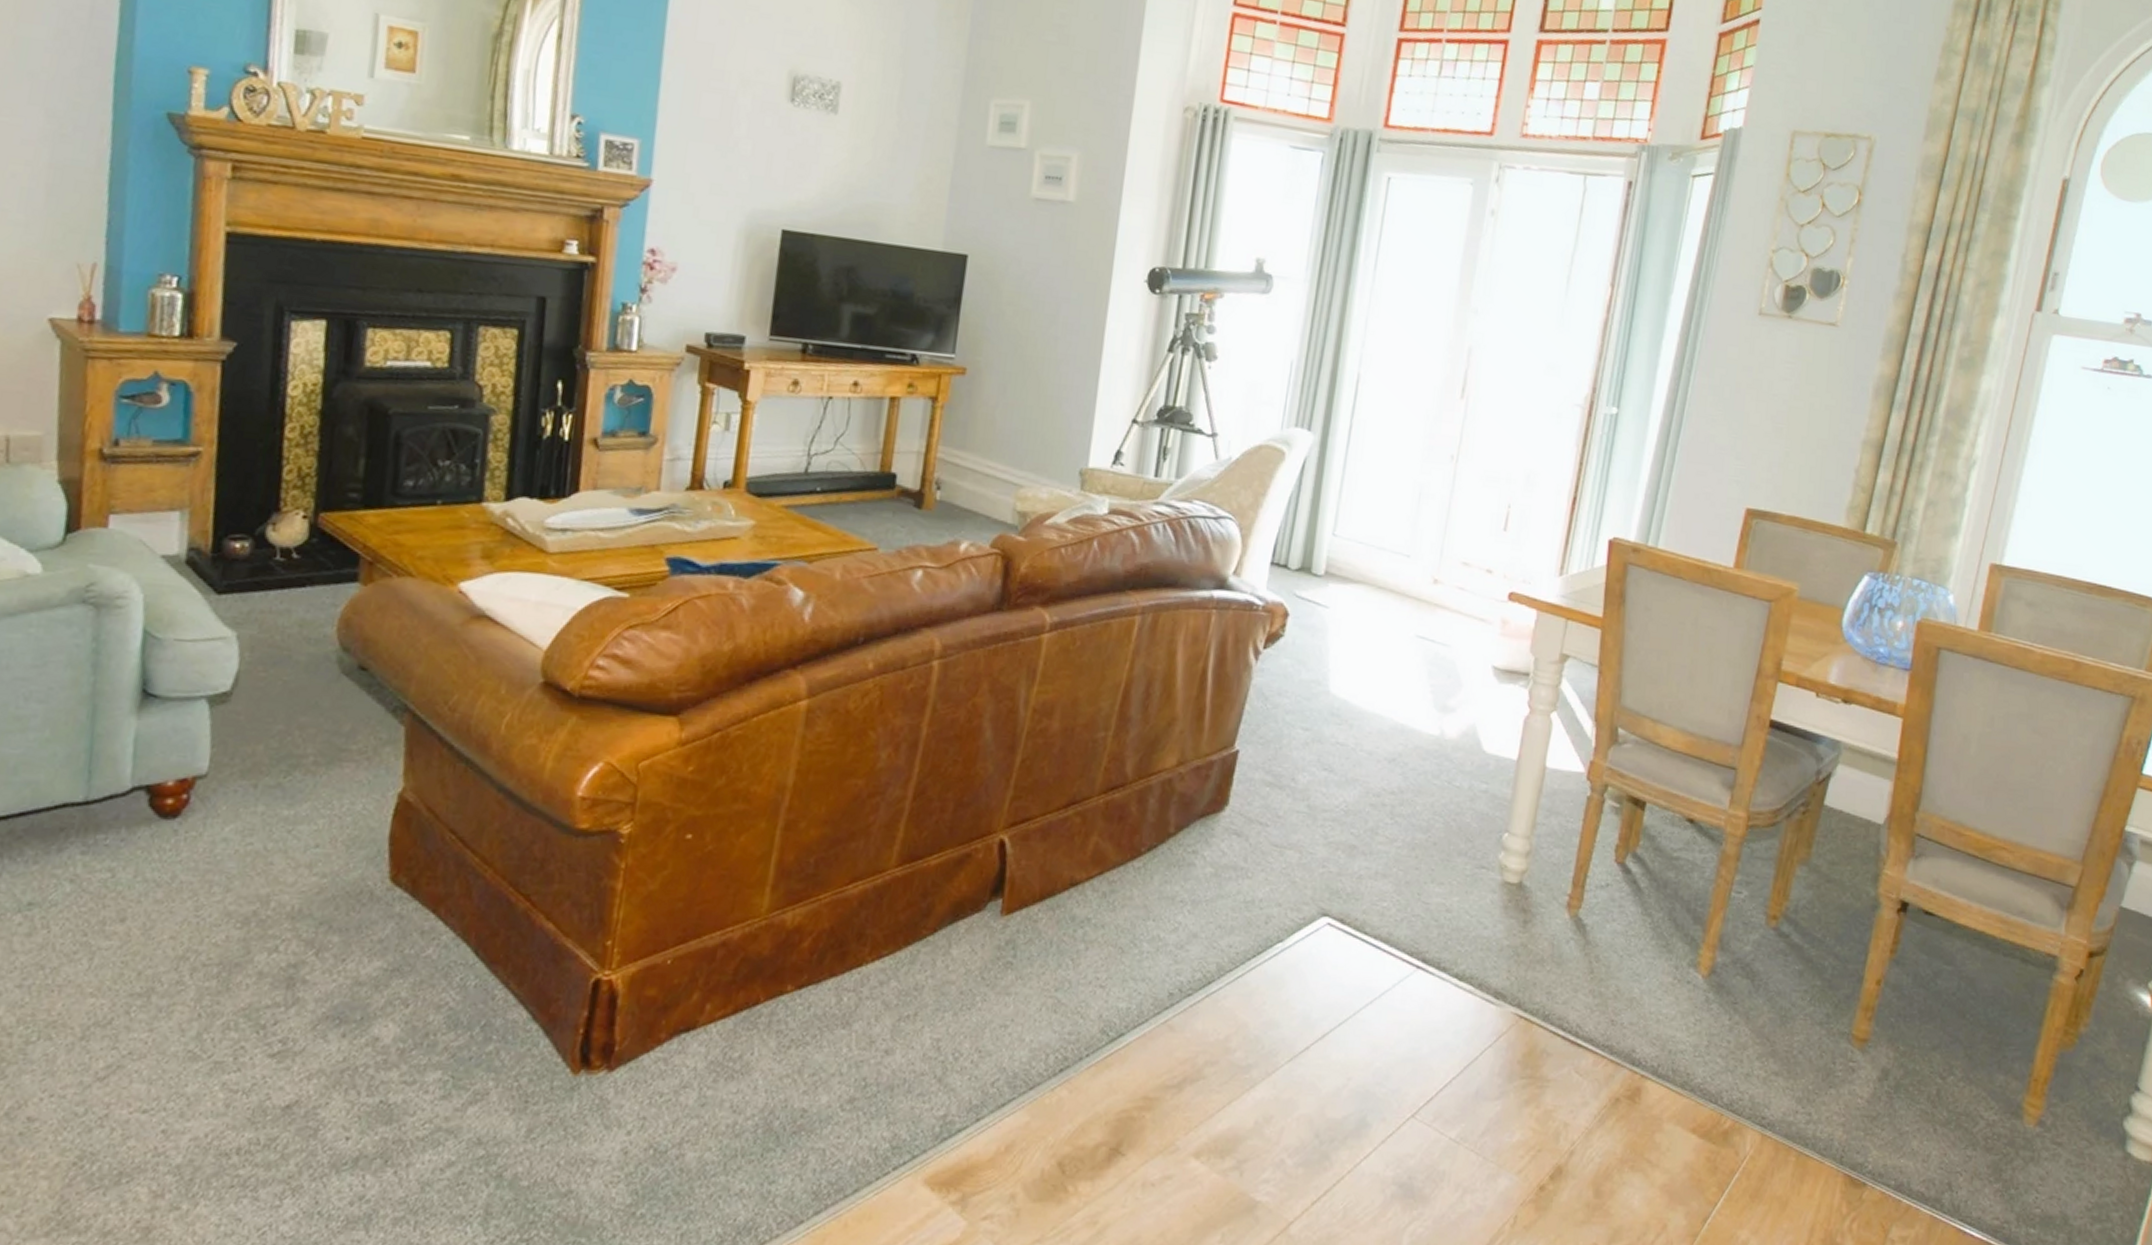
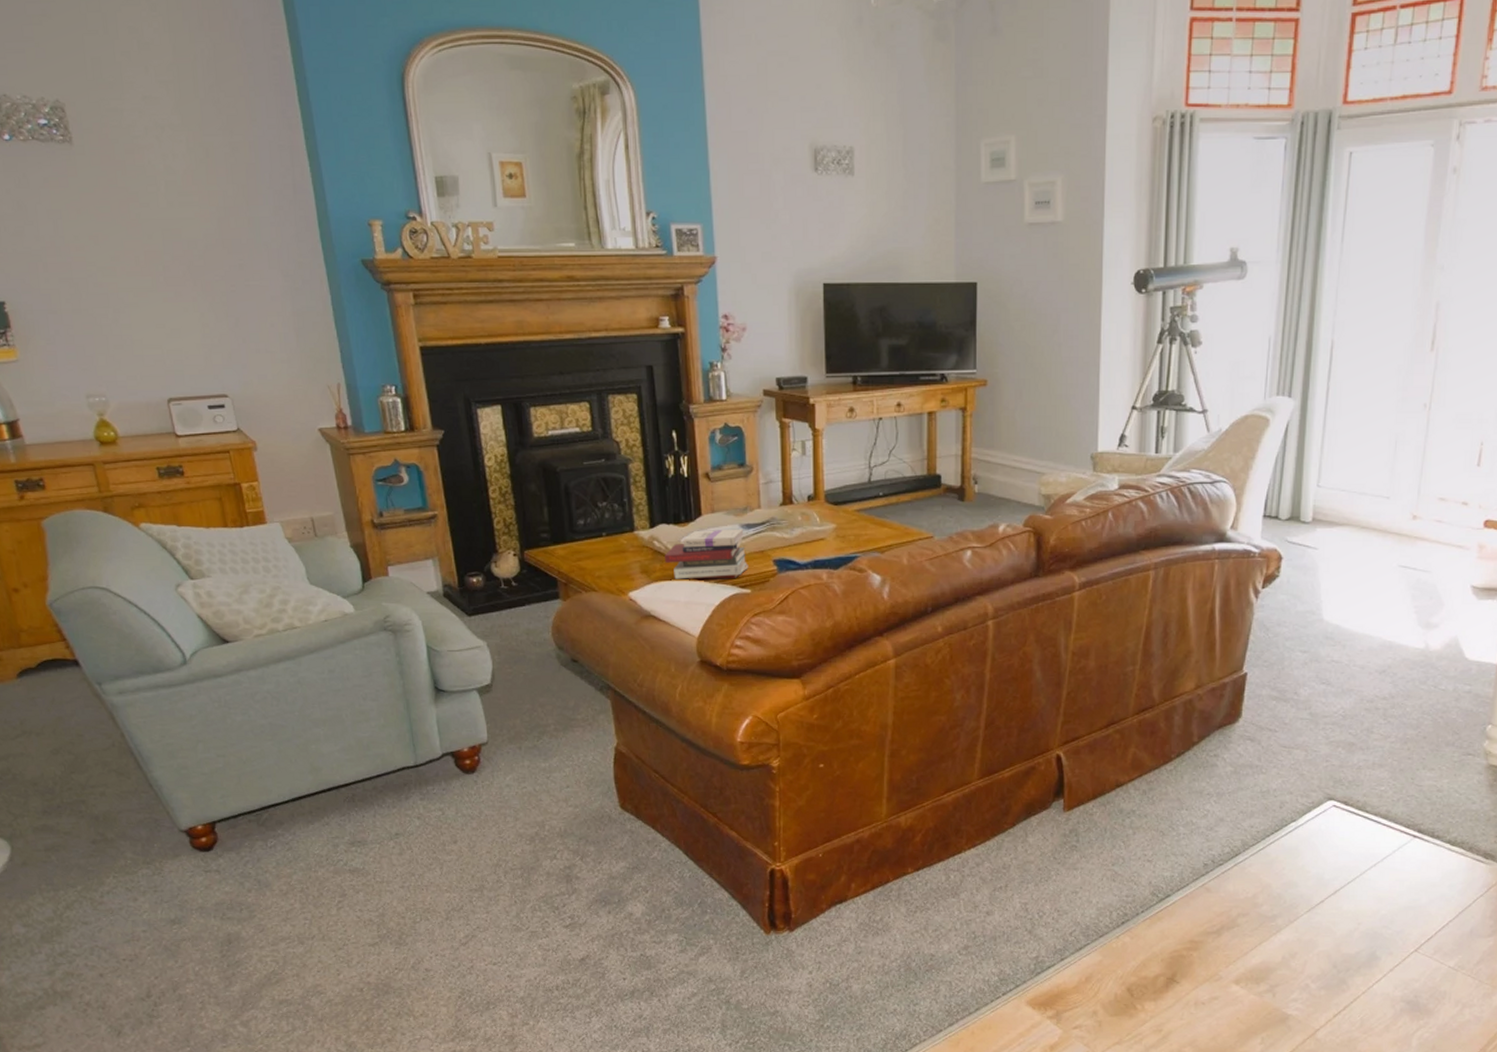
books: none [517,510,633,577] -> present [664,529,749,579]

